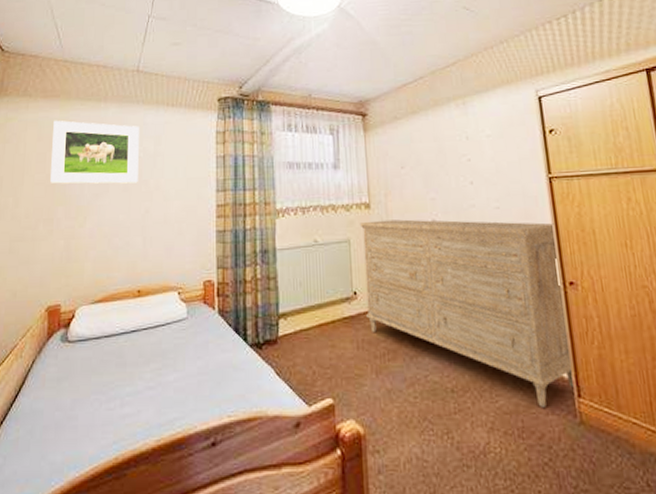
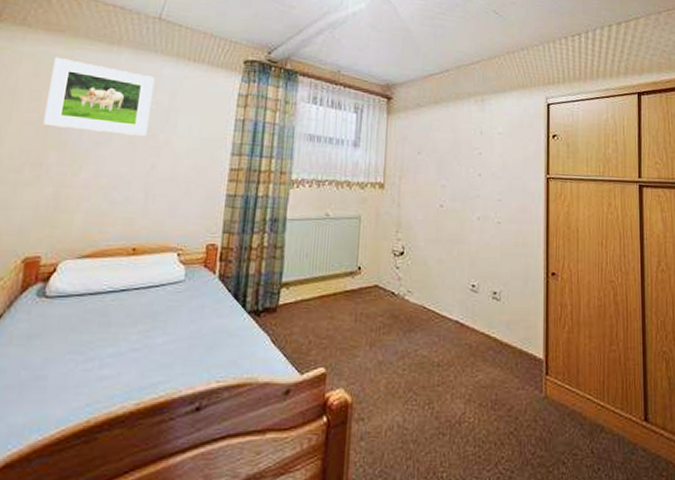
dresser: present [359,219,577,407] -> none [368,200,547,383]

